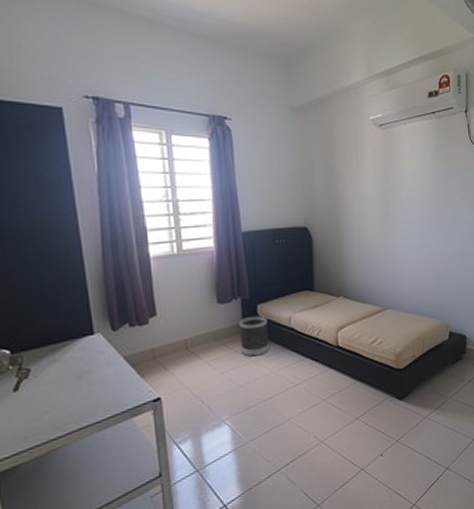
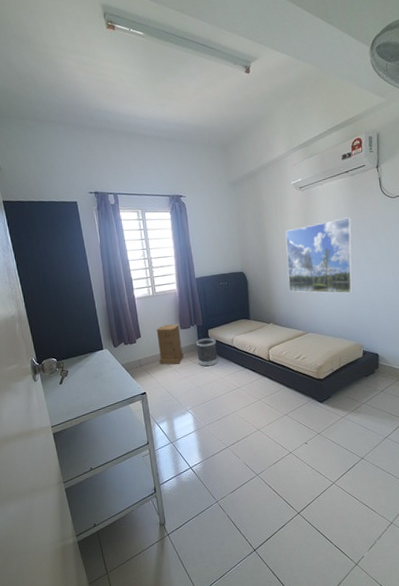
nightstand: none [181,296,221,355] -> present [156,324,184,365]
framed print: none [361,167,439,261] -> present [285,217,353,294]

